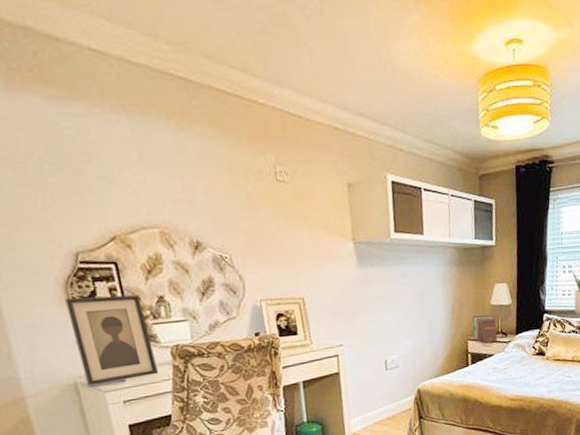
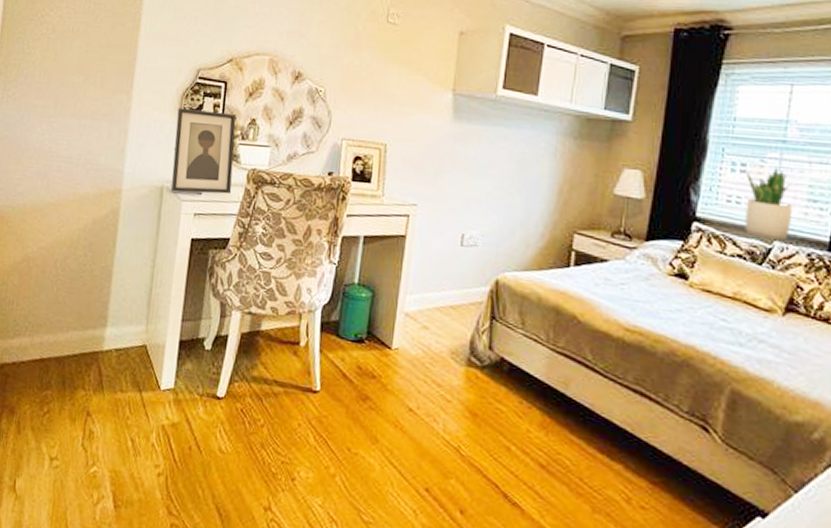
books: present [471,315,497,344] -> none [580,203,617,245]

